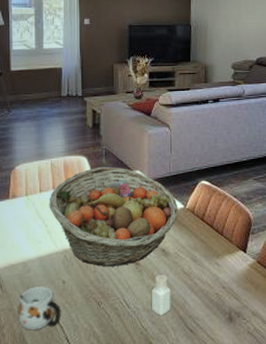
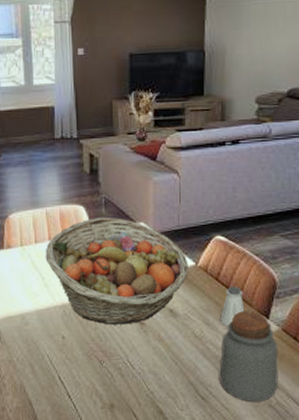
mug: present [18,286,61,331] -> none [17,340,61,383]
pepper shaker: present [151,274,171,316] -> none [157,336,180,380]
saltshaker: none [205,225,226,262] -> present [220,286,245,327]
jar: none [205,246,255,330] -> present [219,311,279,401]

